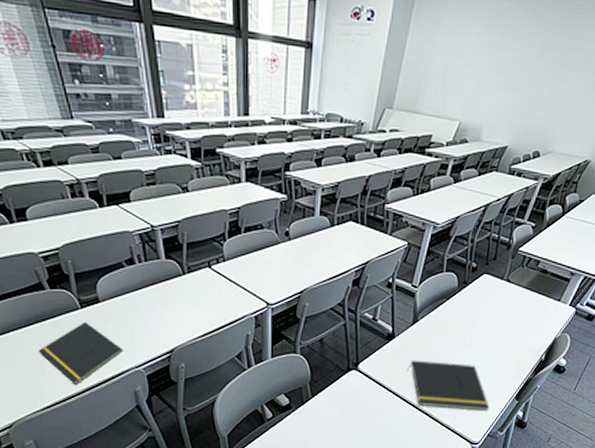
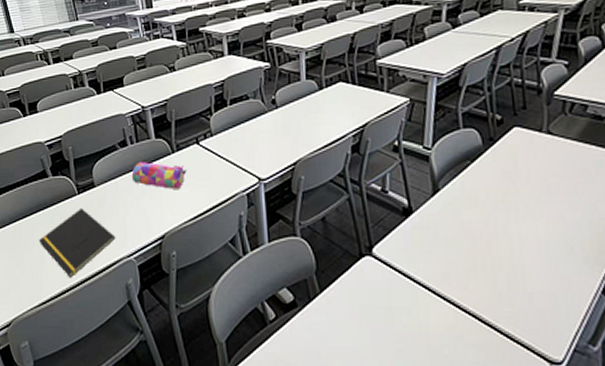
pencil case: none [139,281,198,309] -> present [131,162,187,189]
notepad: present [407,360,490,411] -> none [435,241,567,312]

